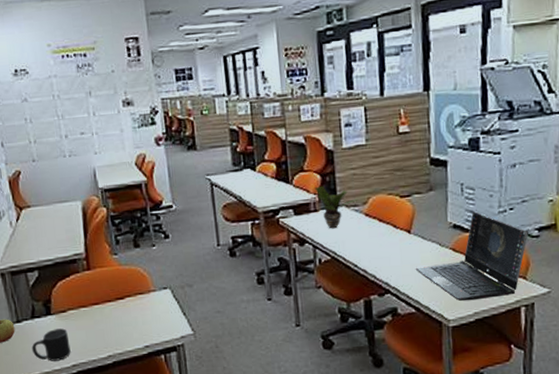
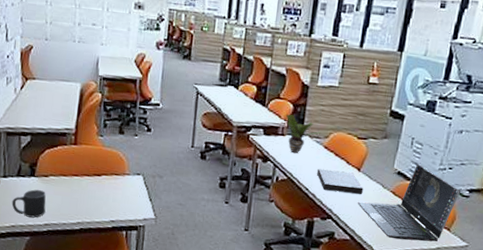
book: none [363,236,419,262] -> present [317,168,363,194]

